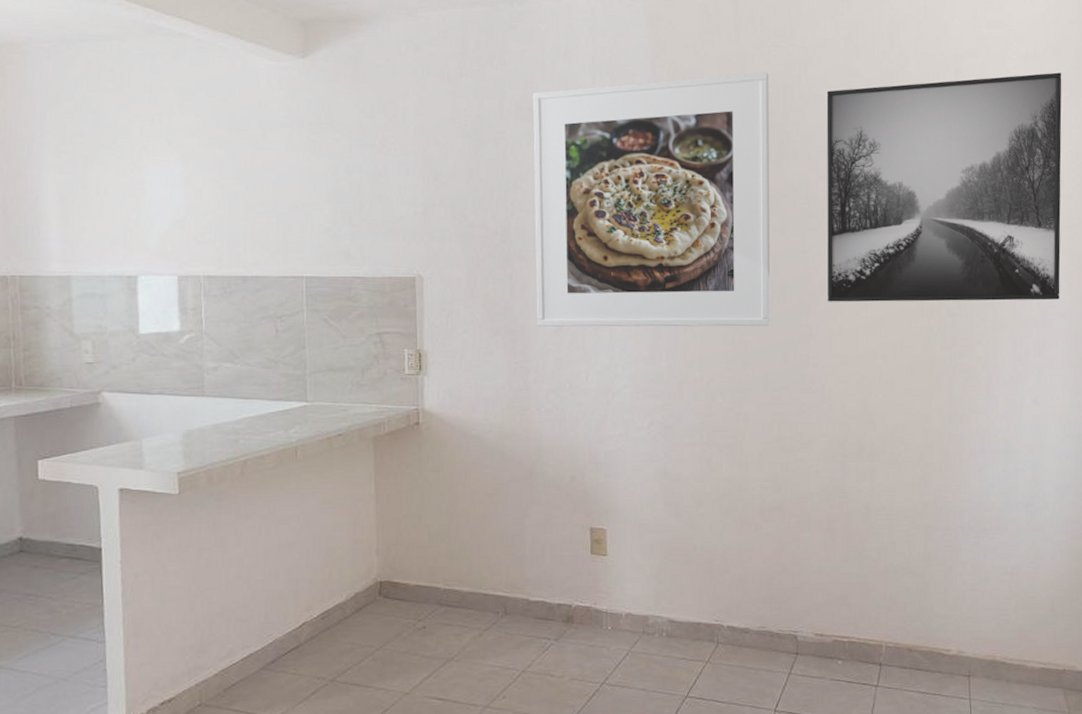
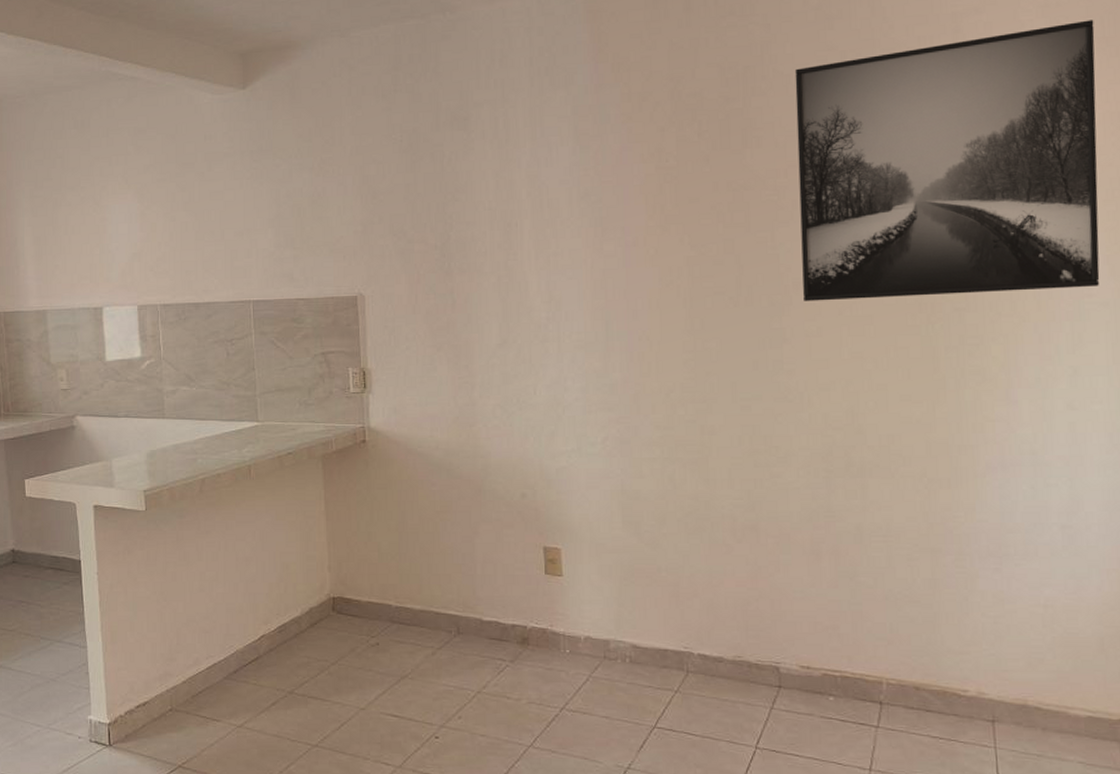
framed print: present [532,72,770,327] -> none [468,55,736,340]

